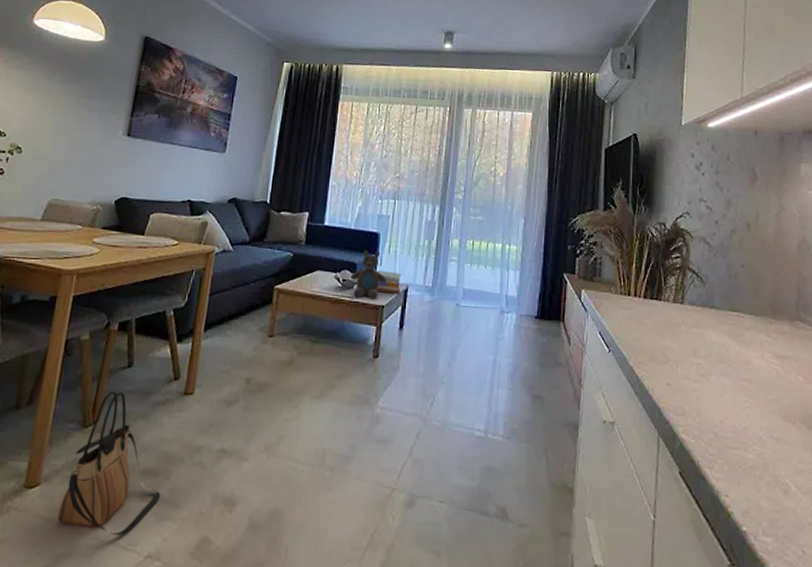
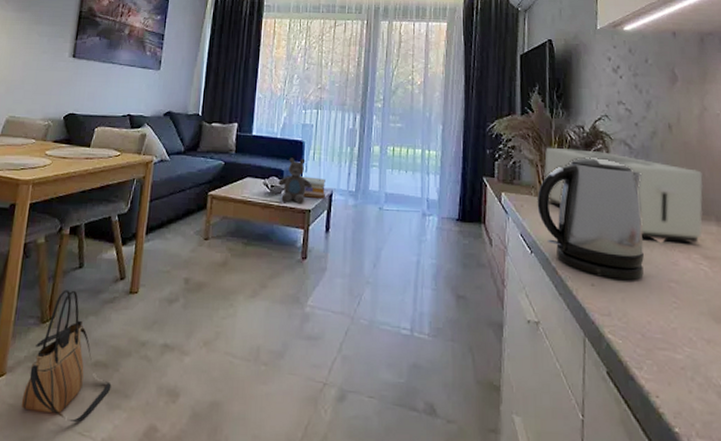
kettle: none [616,255,720,379] -> present [537,157,644,280]
toaster: none [625,243,778,342] -> present [544,147,704,243]

